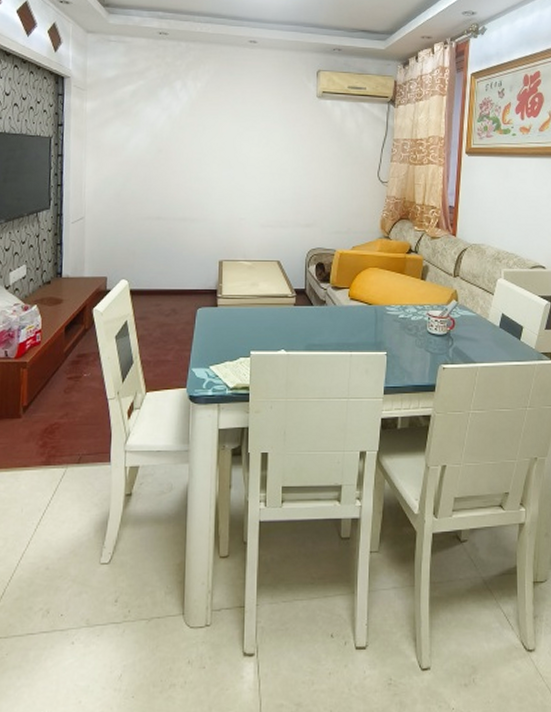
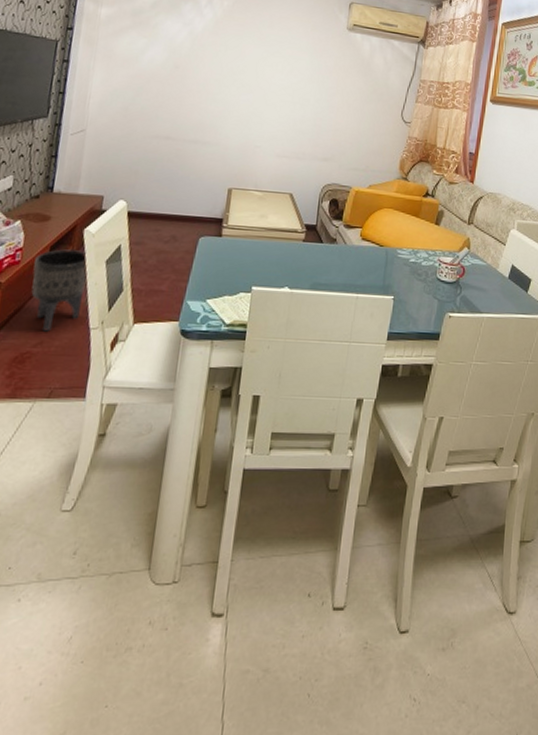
planter: none [52,328,100,404] -> present [31,249,87,332]

